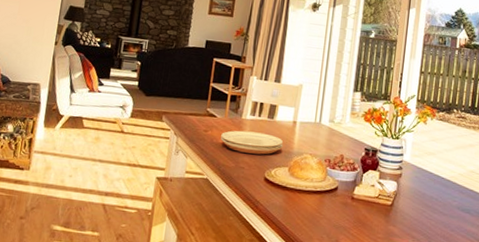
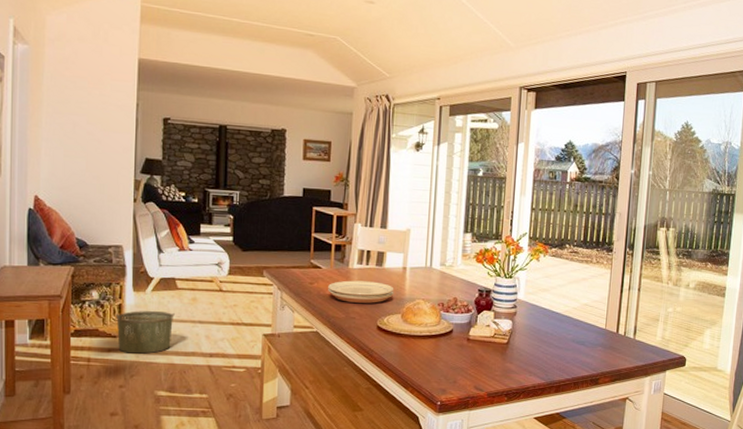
basket: none [24,145,78,188] -> present [115,311,175,354]

